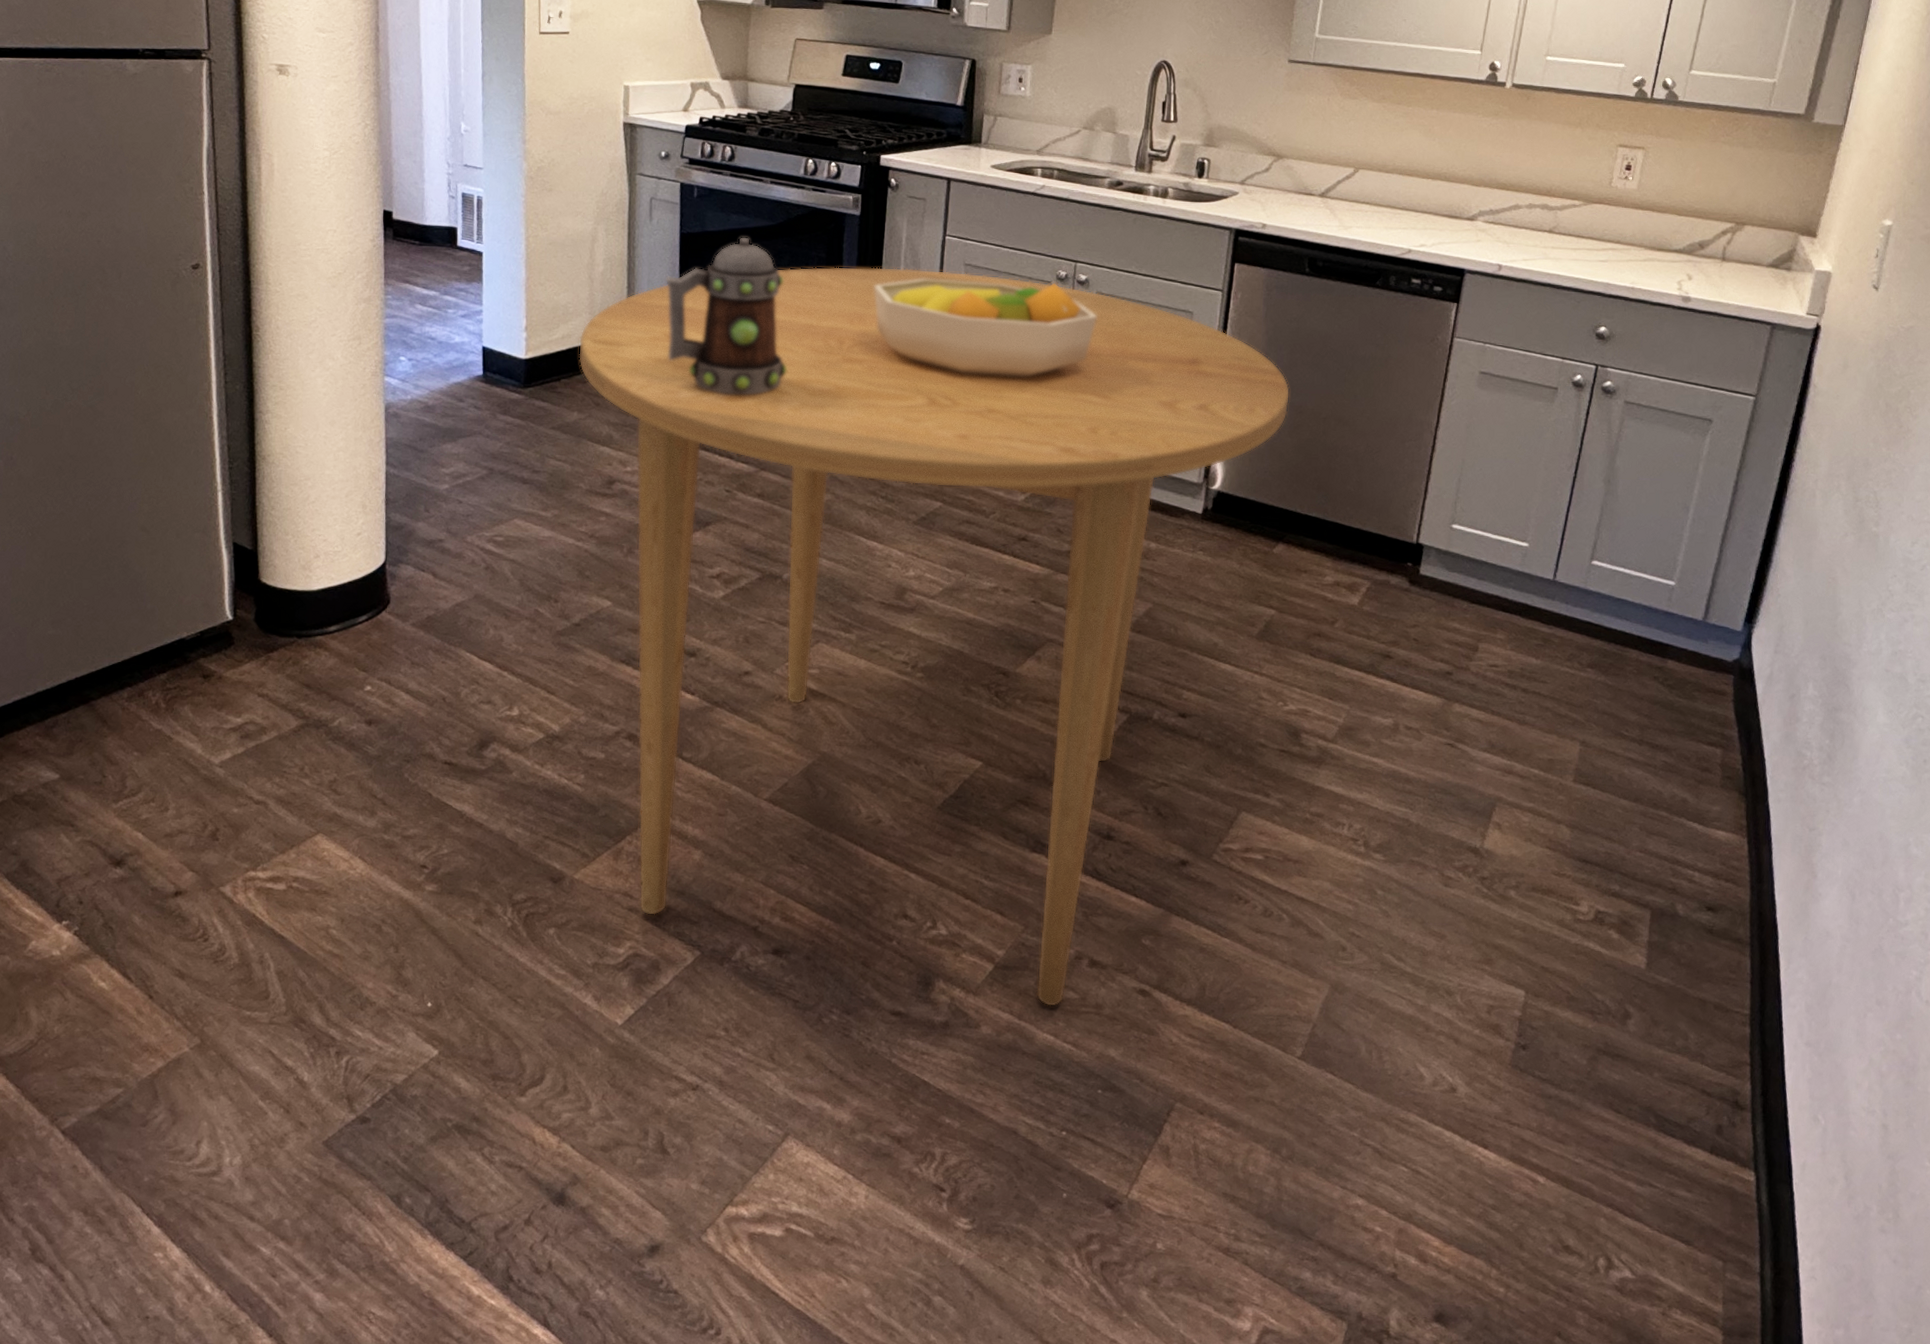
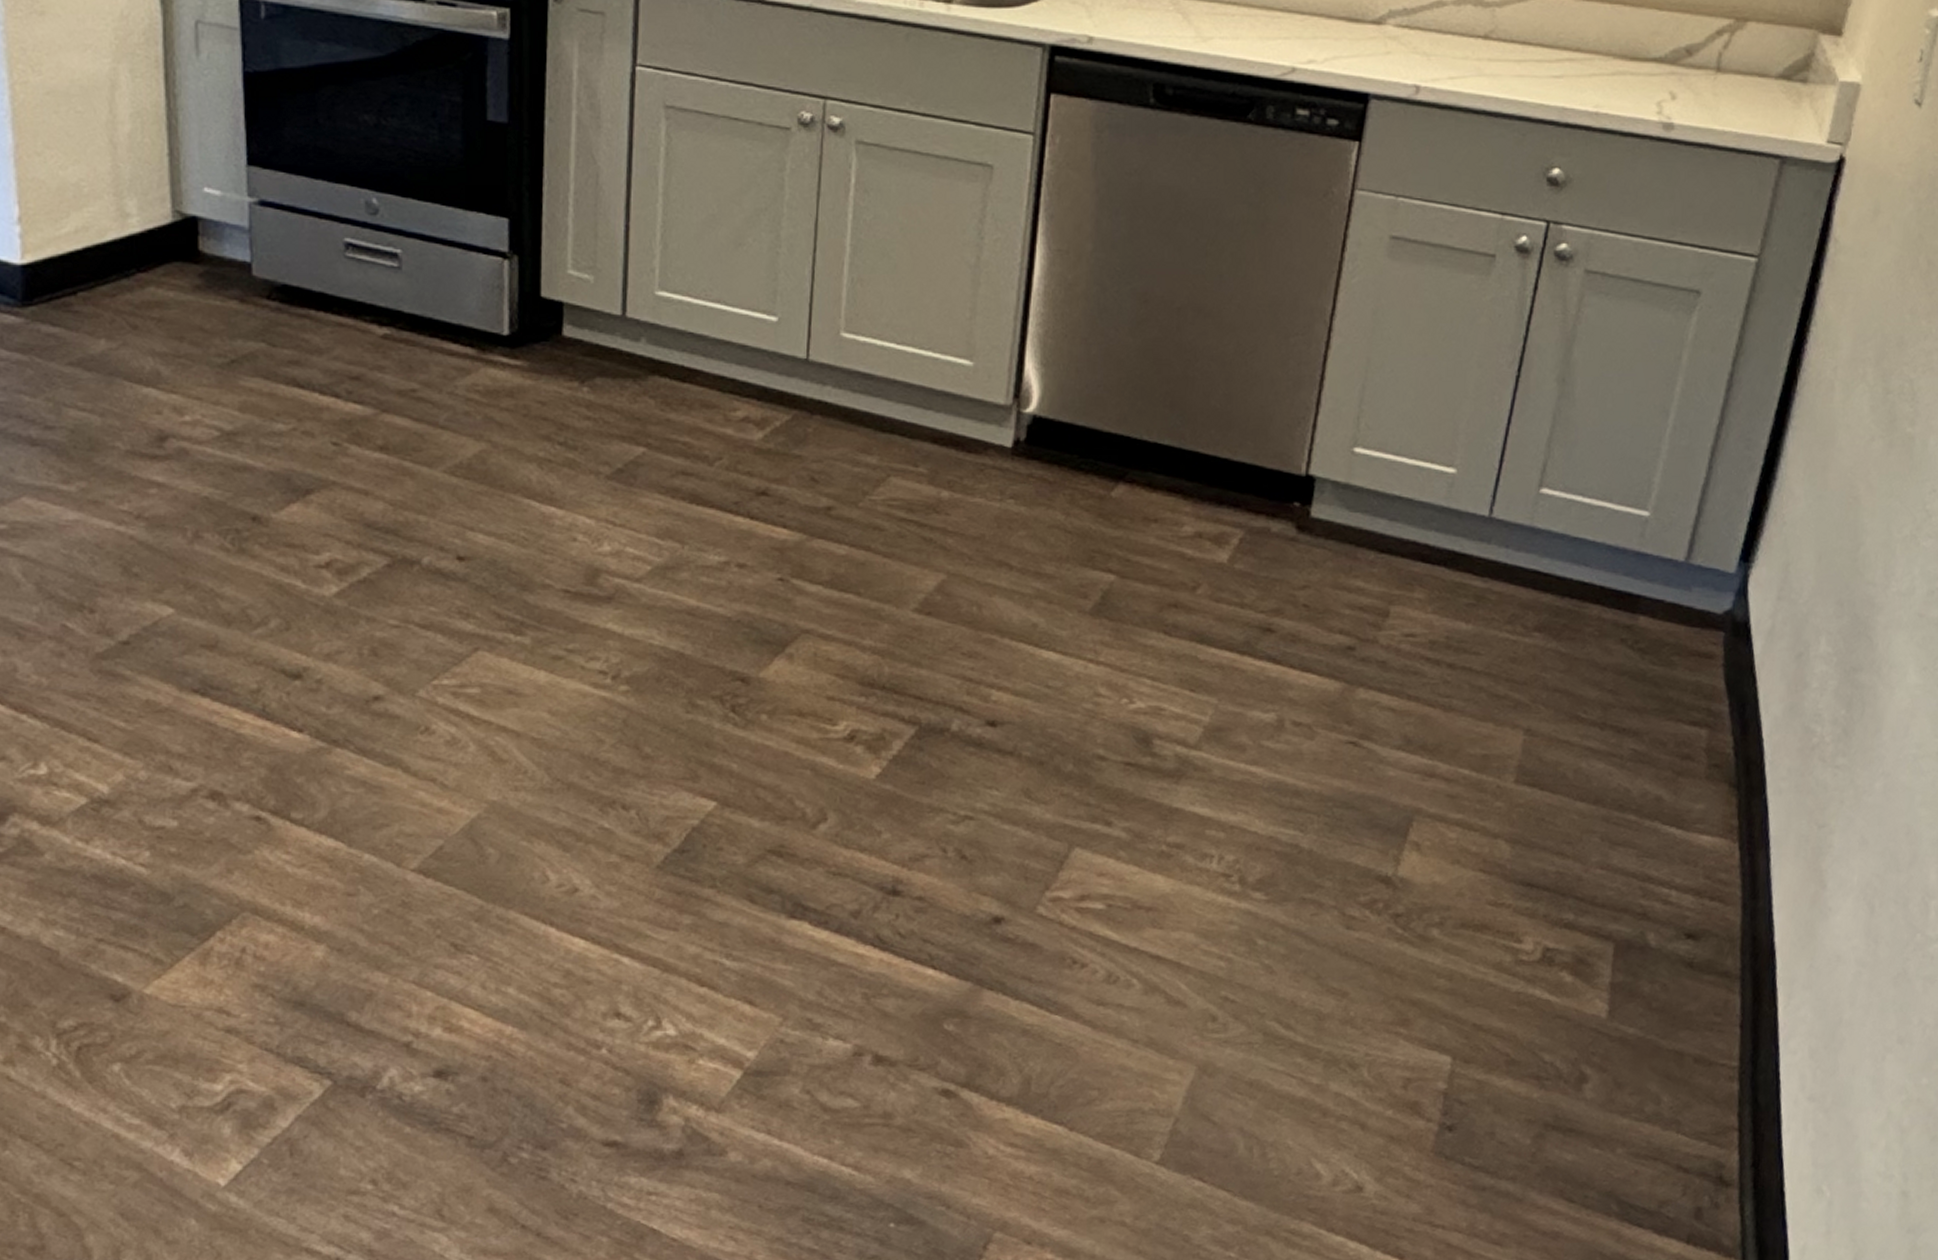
dining table: present [579,266,1290,1006] -> none [101,114,1131,1120]
mug: present [665,236,787,395] -> none [224,74,412,306]
fruit bowl: present [874,278,1098,378] -> none [534,129,858,267]

